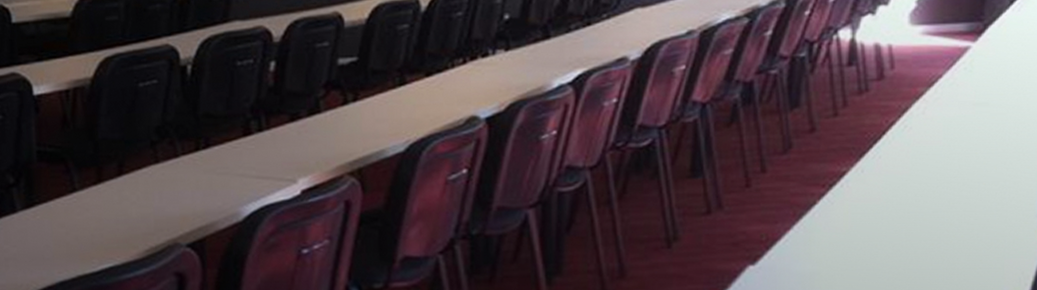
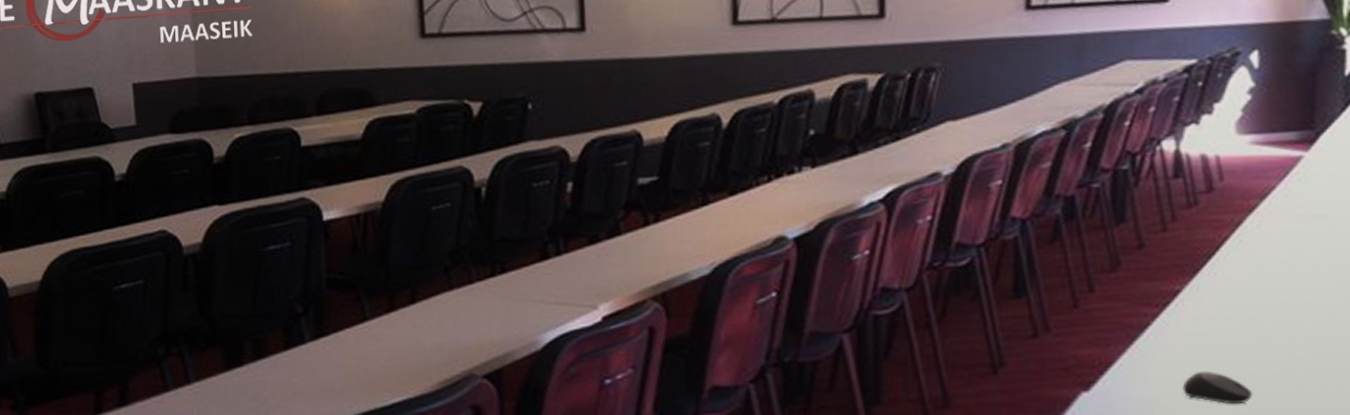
computer mouse: none [842,247,907,278] -> present [1182,370,1253,405]

